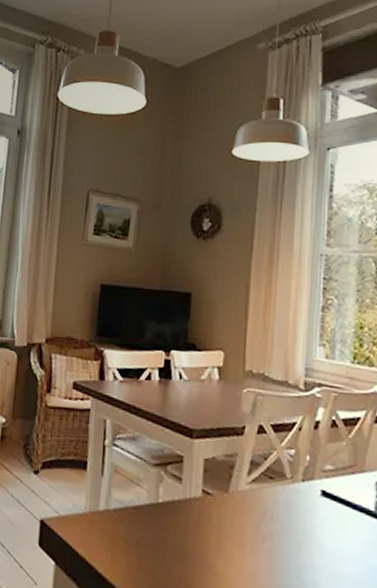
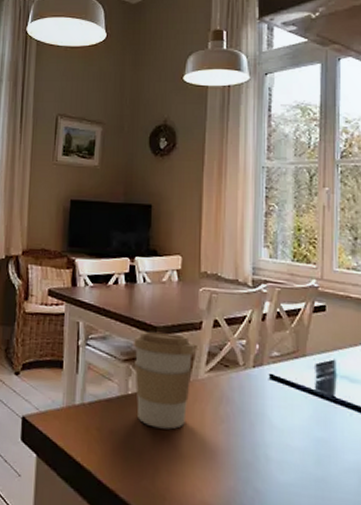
coffee cup: none [165,434,235,545] -> present [133,331,194,430]

